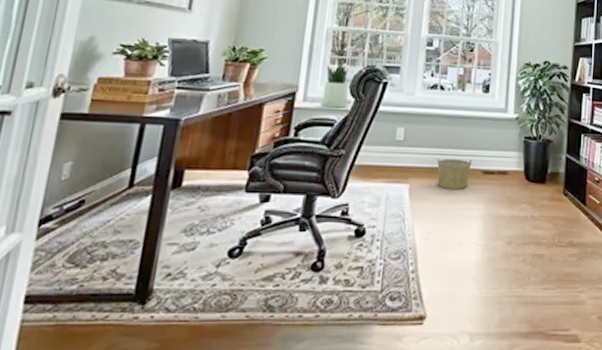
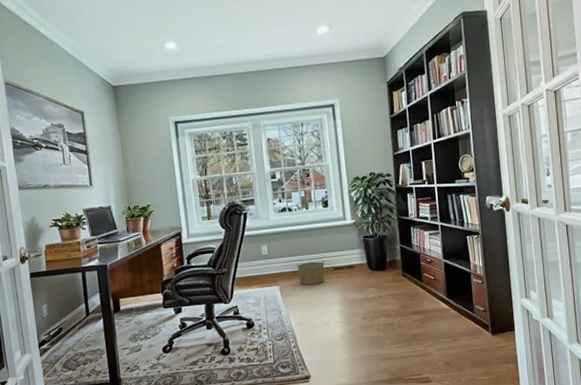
planter: present [319,65,350,108] -> none [198,205,222,240]

